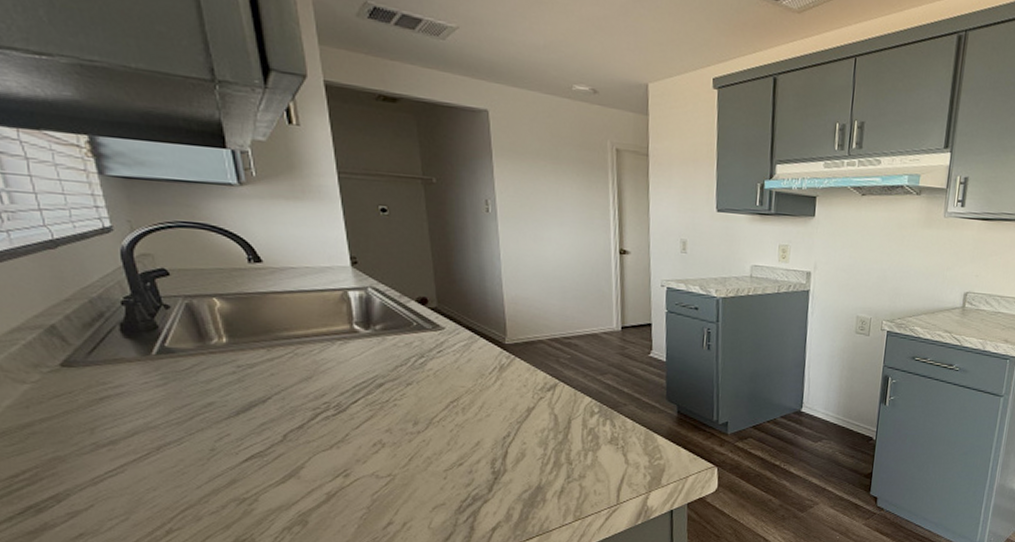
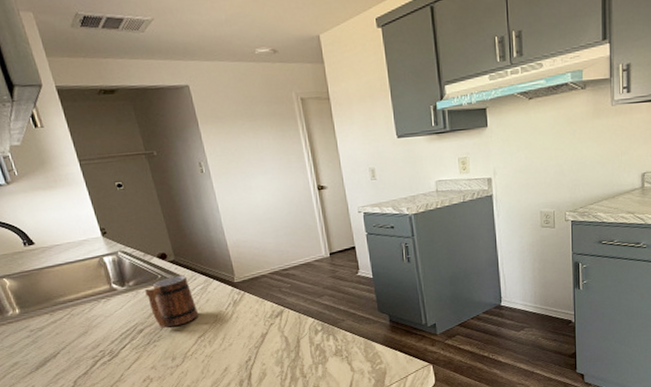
mug: none [394,326,456,386] -> present [145,275,199,328]

